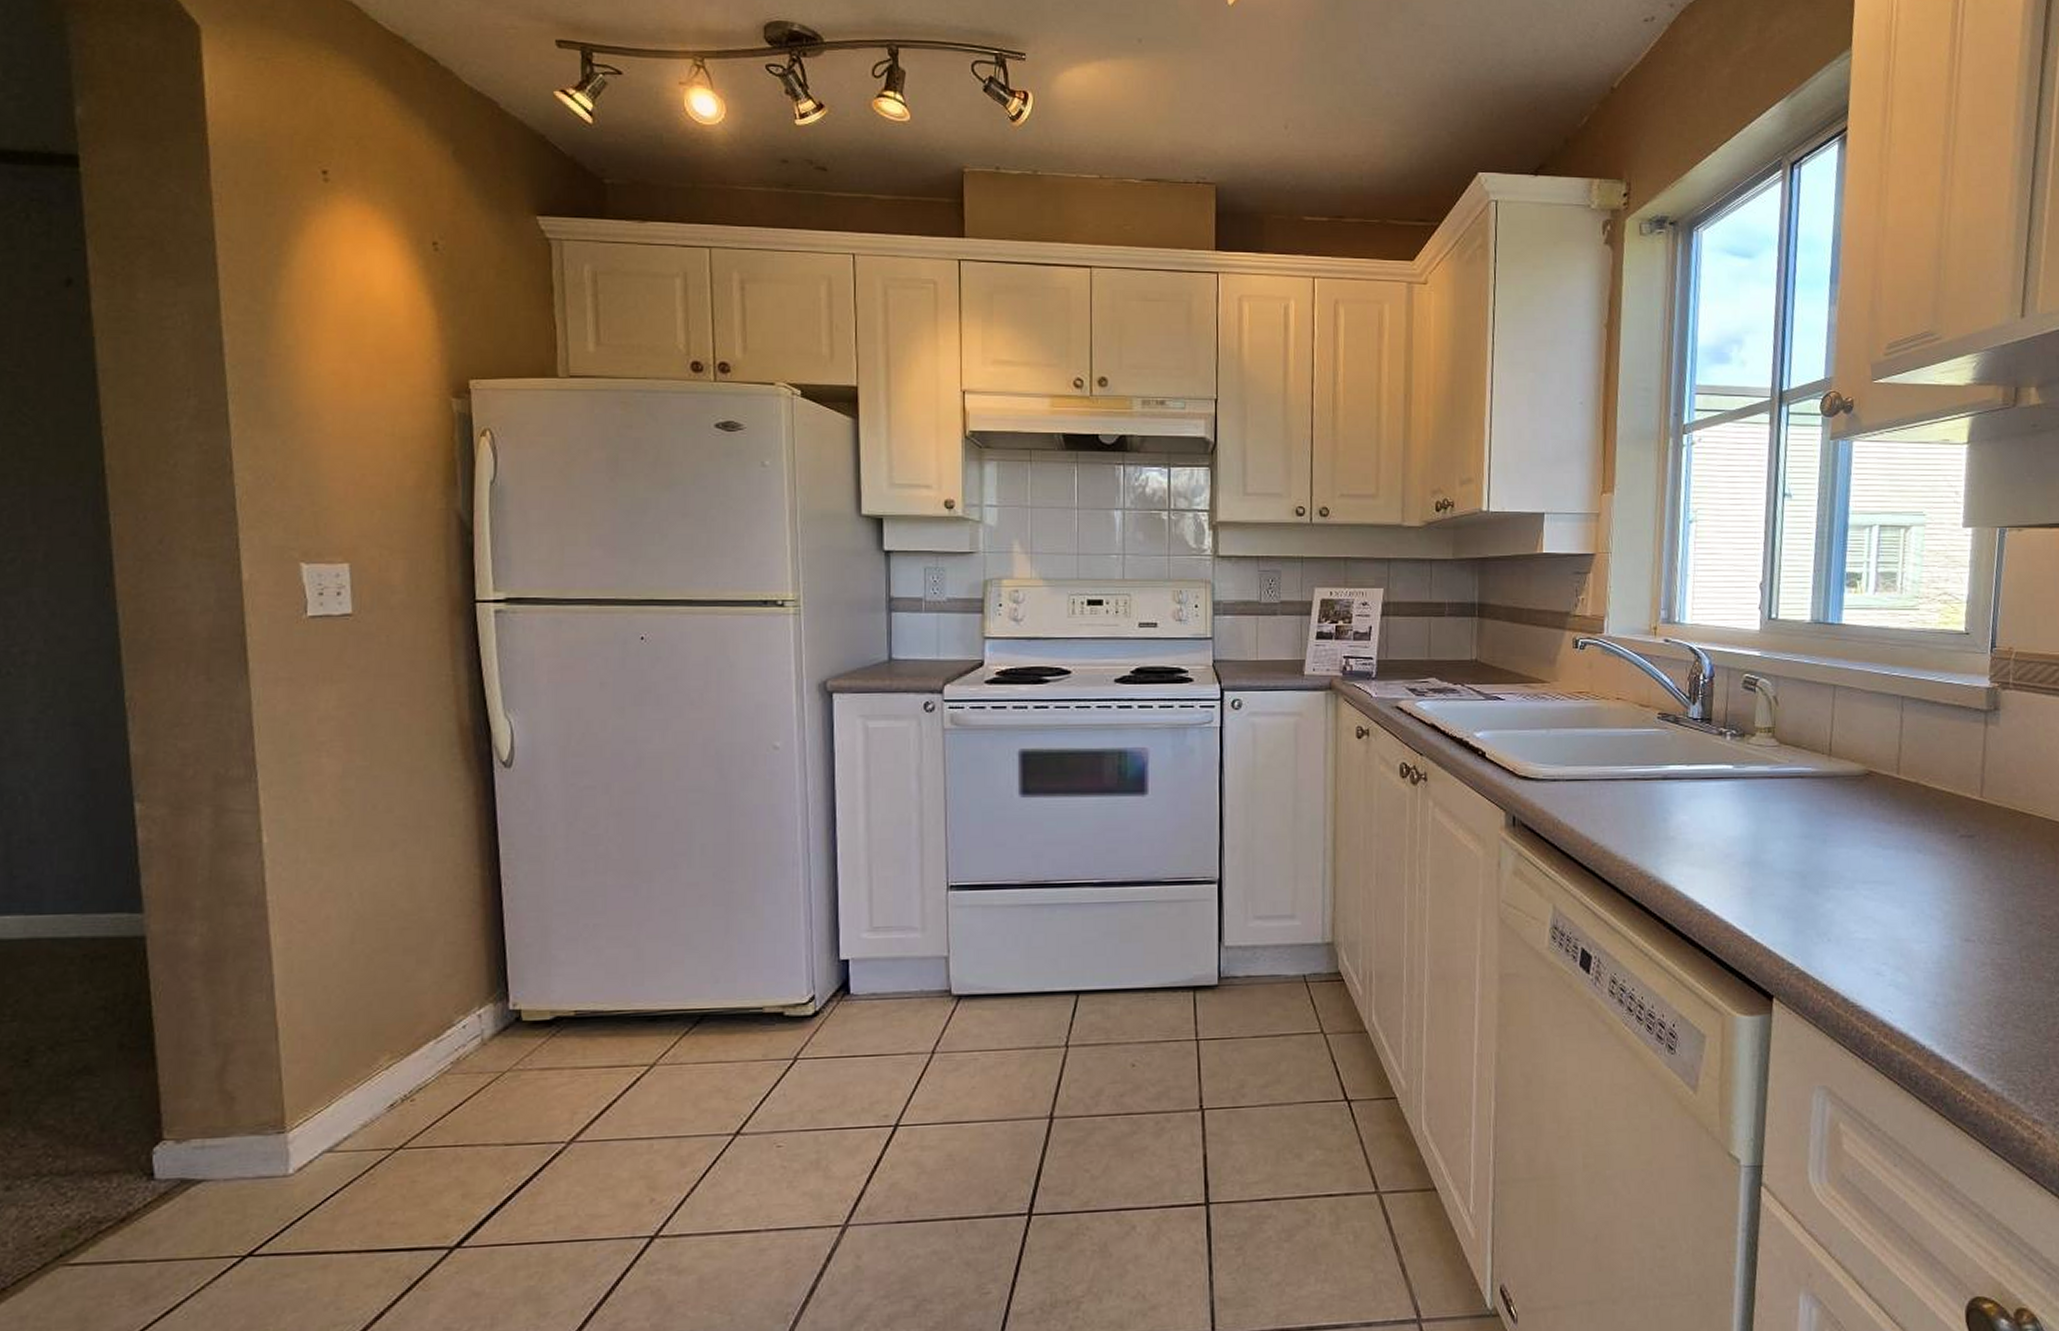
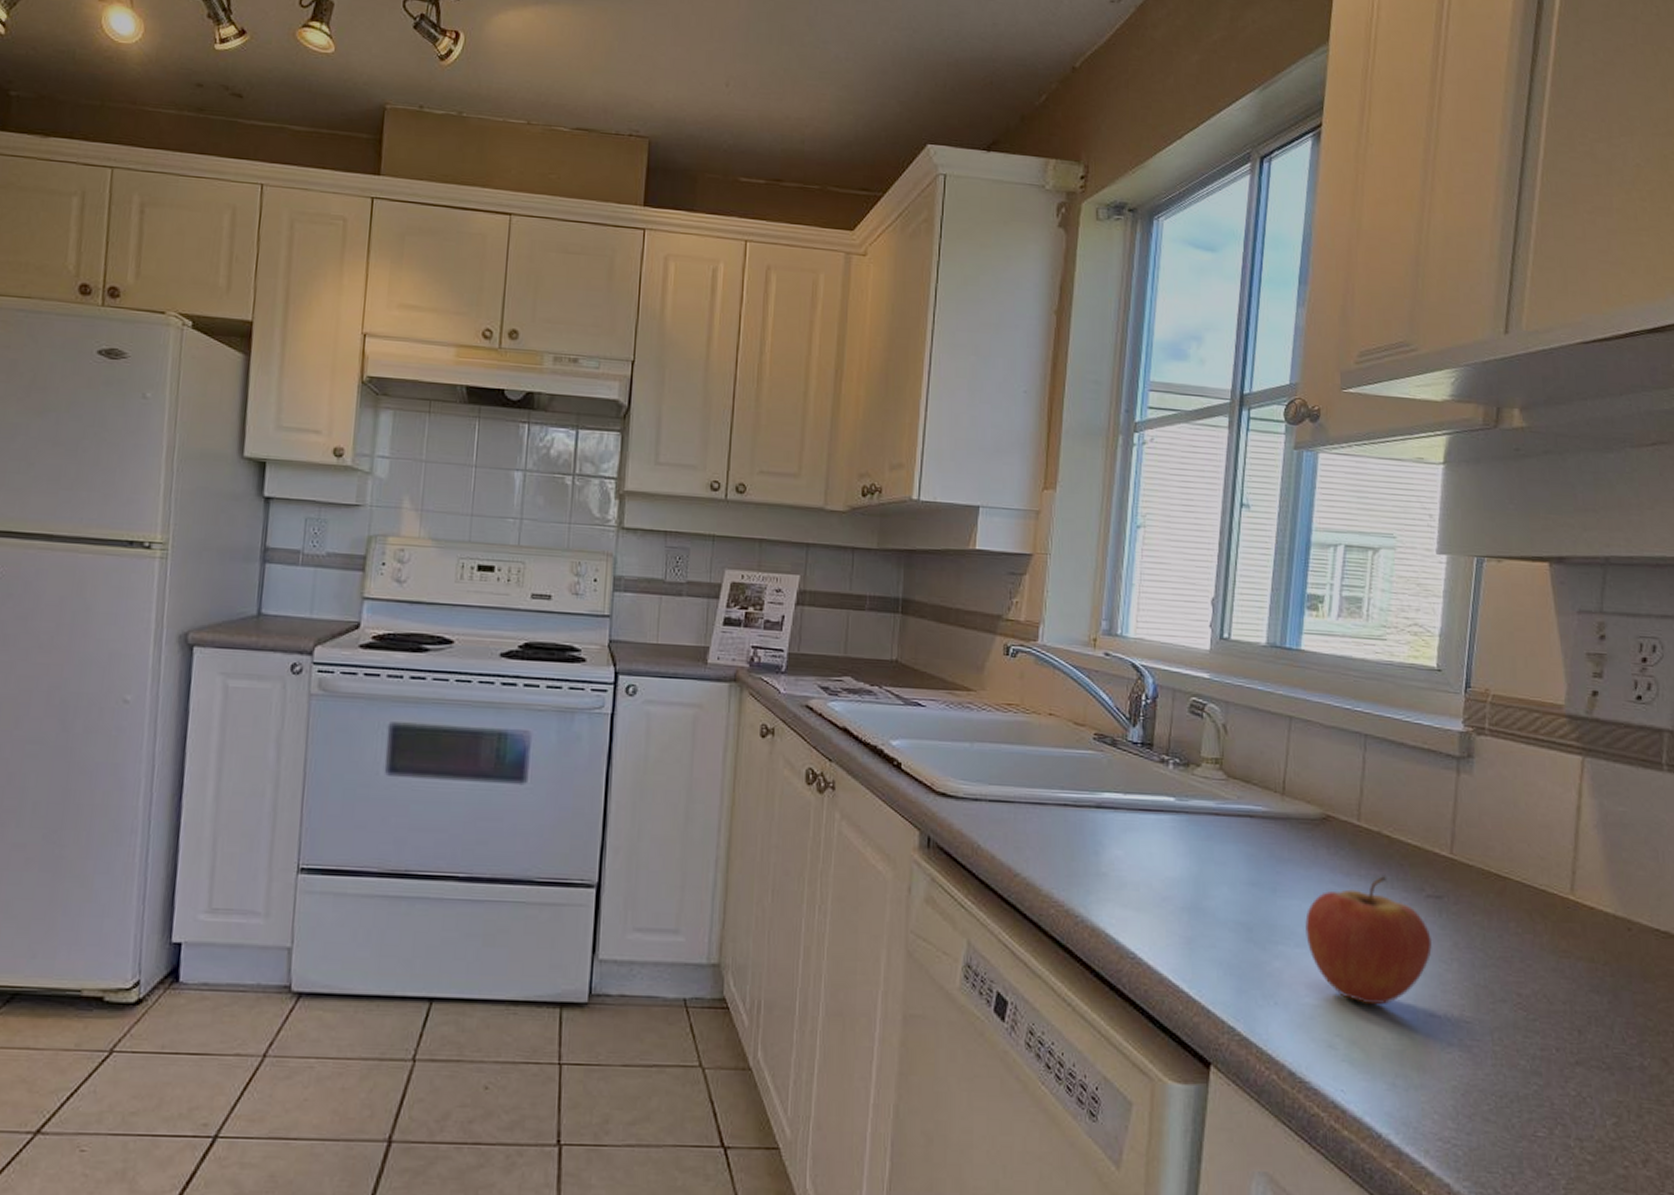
fruit: none [1853,821,1966,935] -> present [1305,876,1433,1005]

